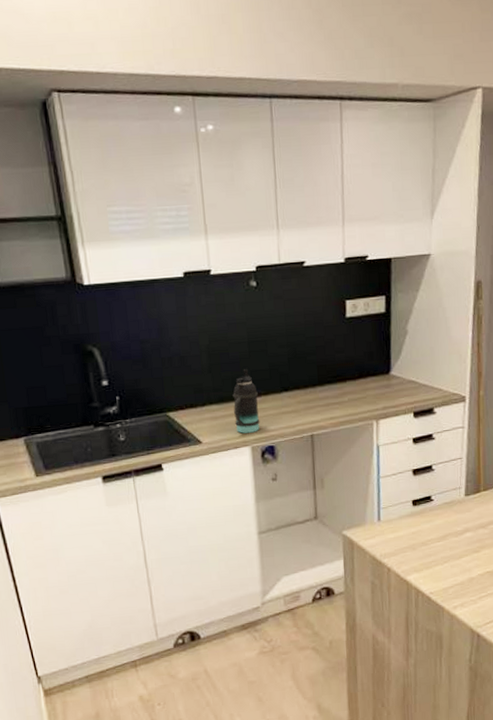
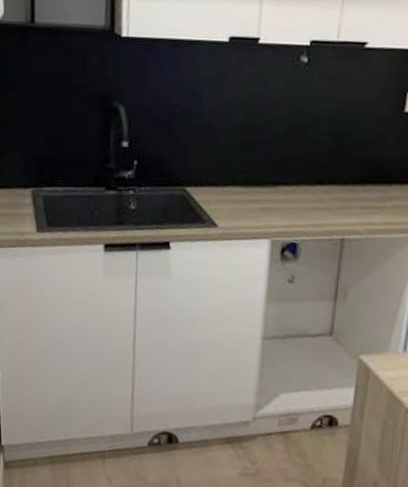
bottle: present [233,368,260,434] -> none [257,152,289,225]

